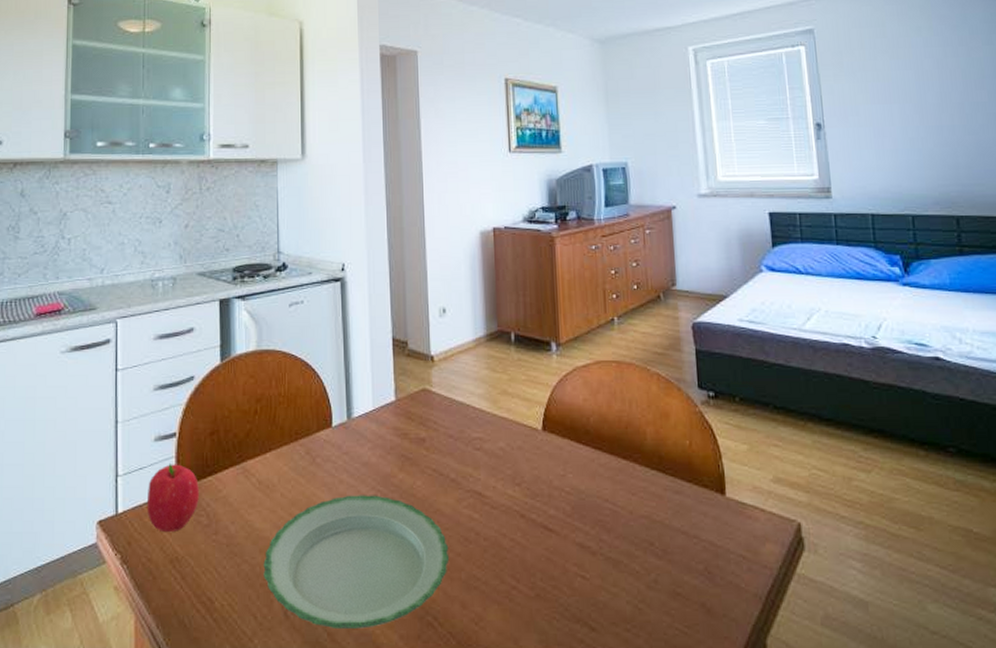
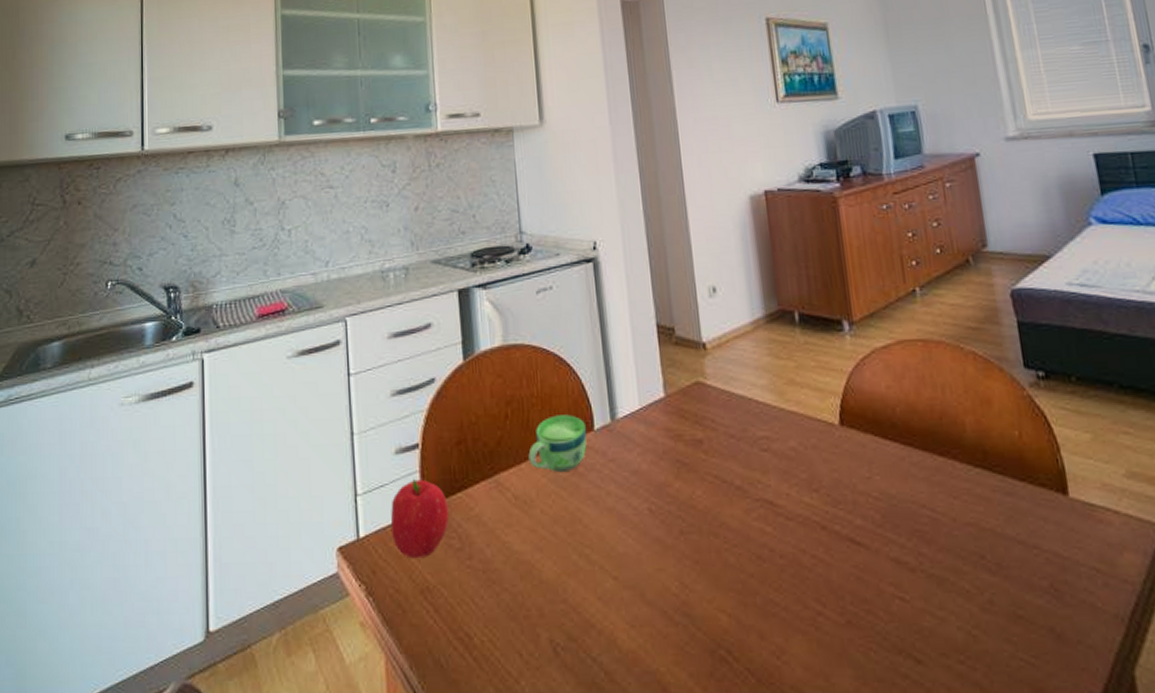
plate: present [263,495,450,629] -> none [526,508,741,666]
cup: none [273,412,325,463] -> present [528,414,587,473]

